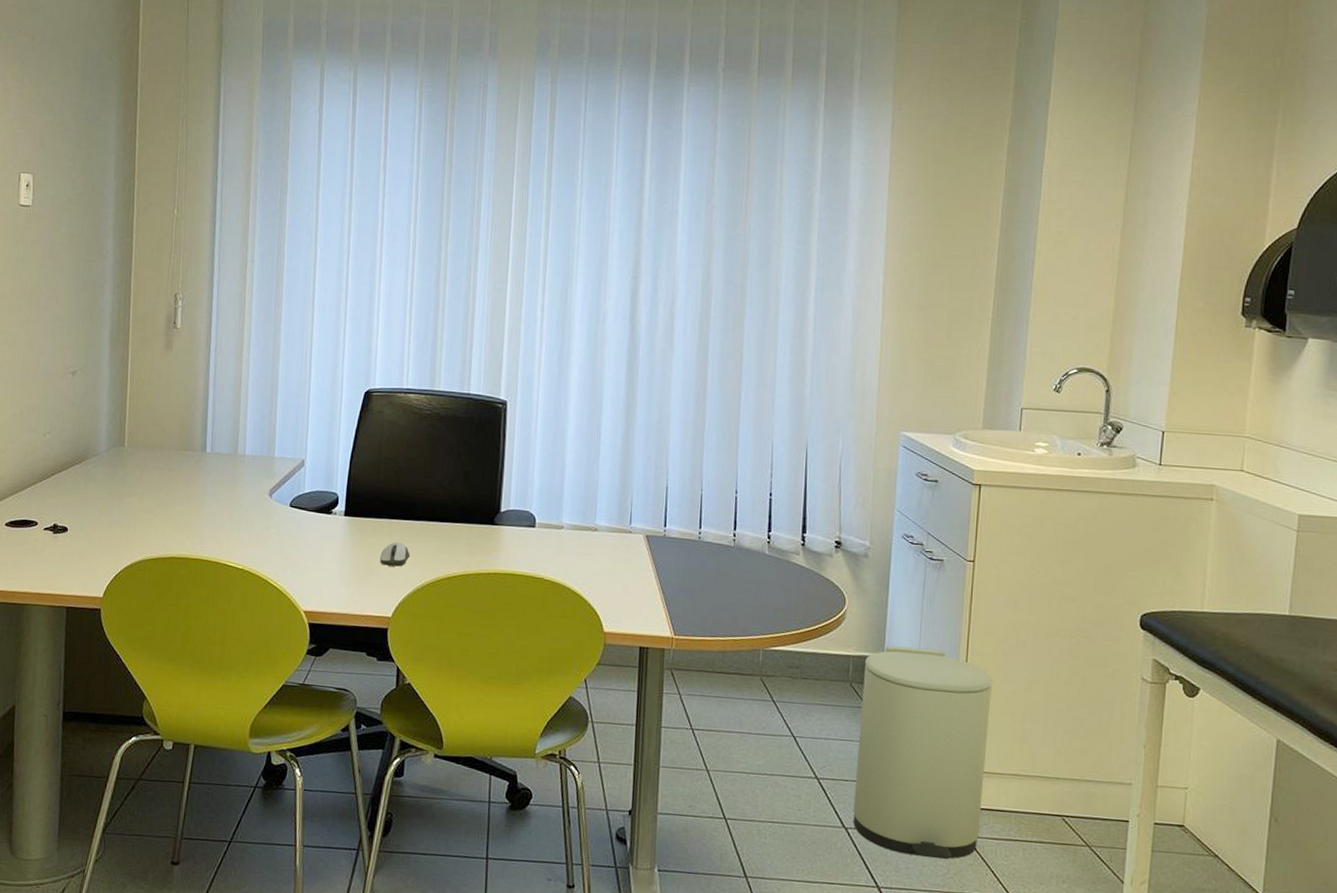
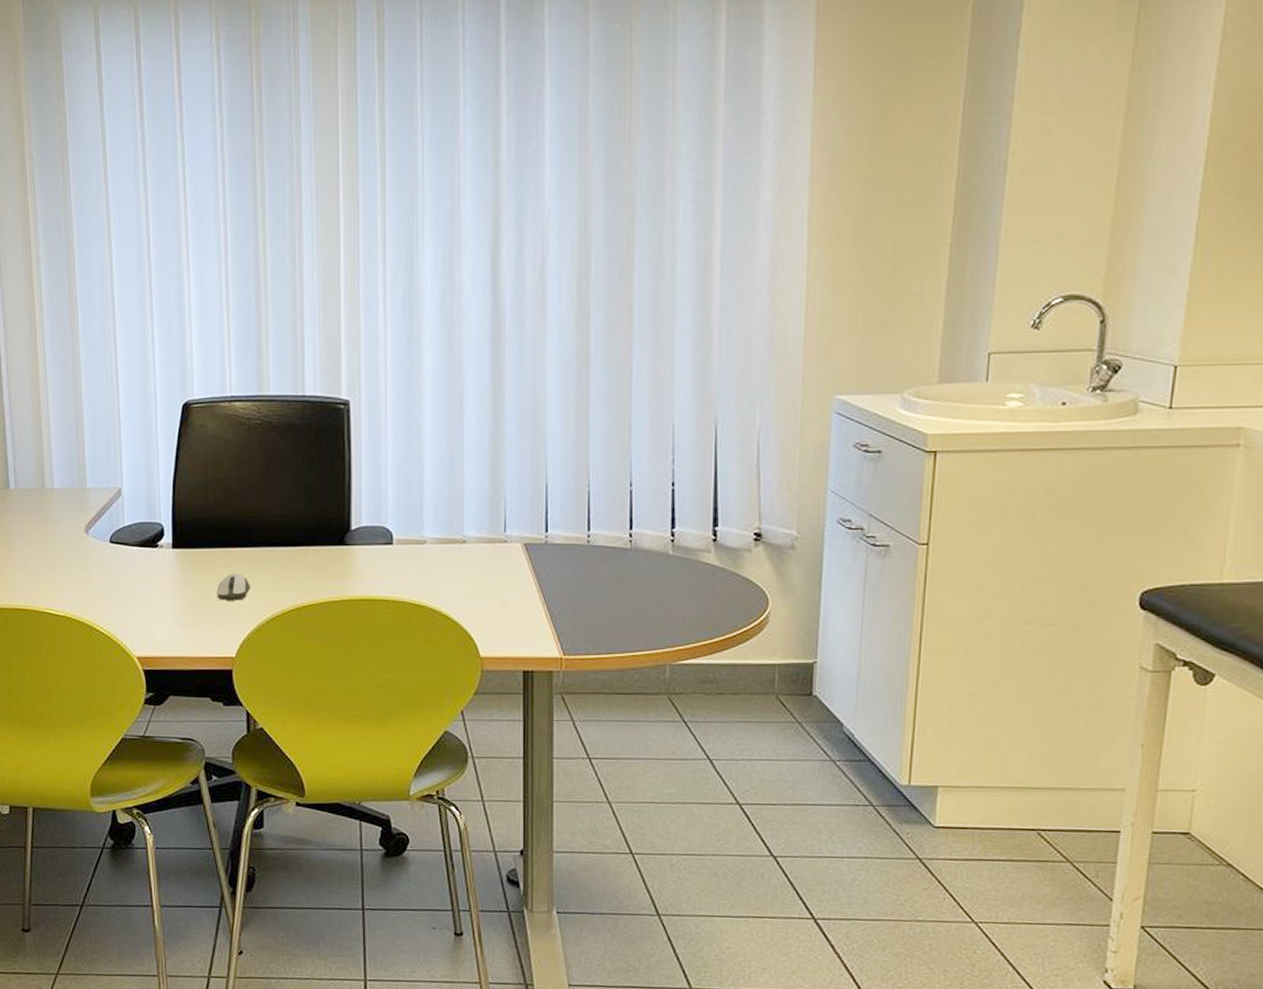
pedal bin: present [853,645,993,859] -> none [783,649,952,884]

